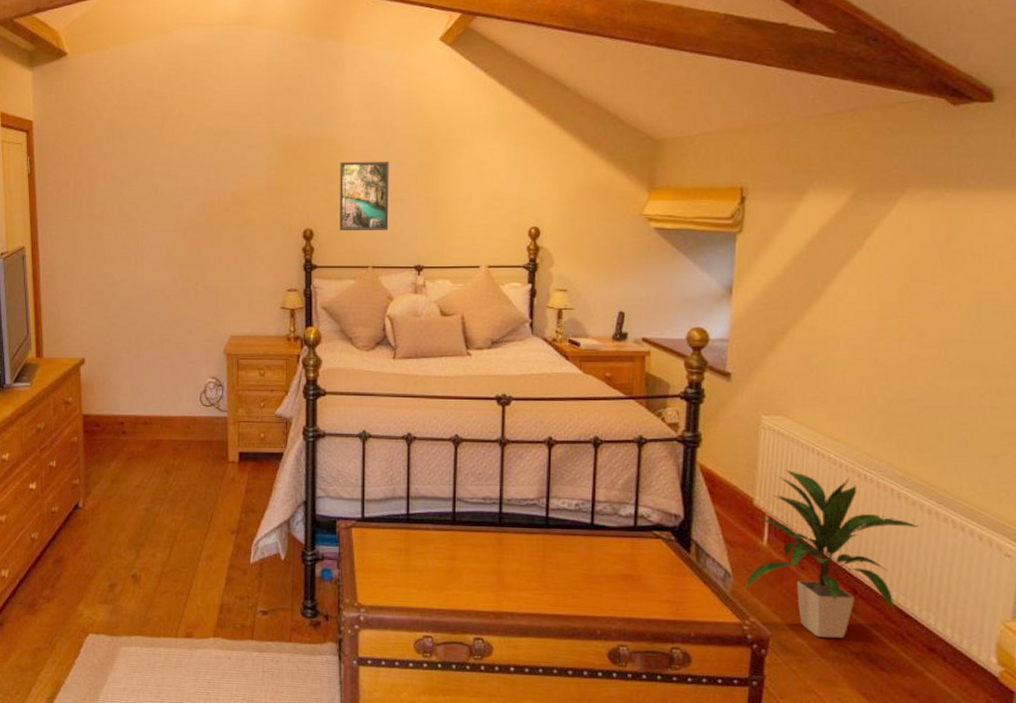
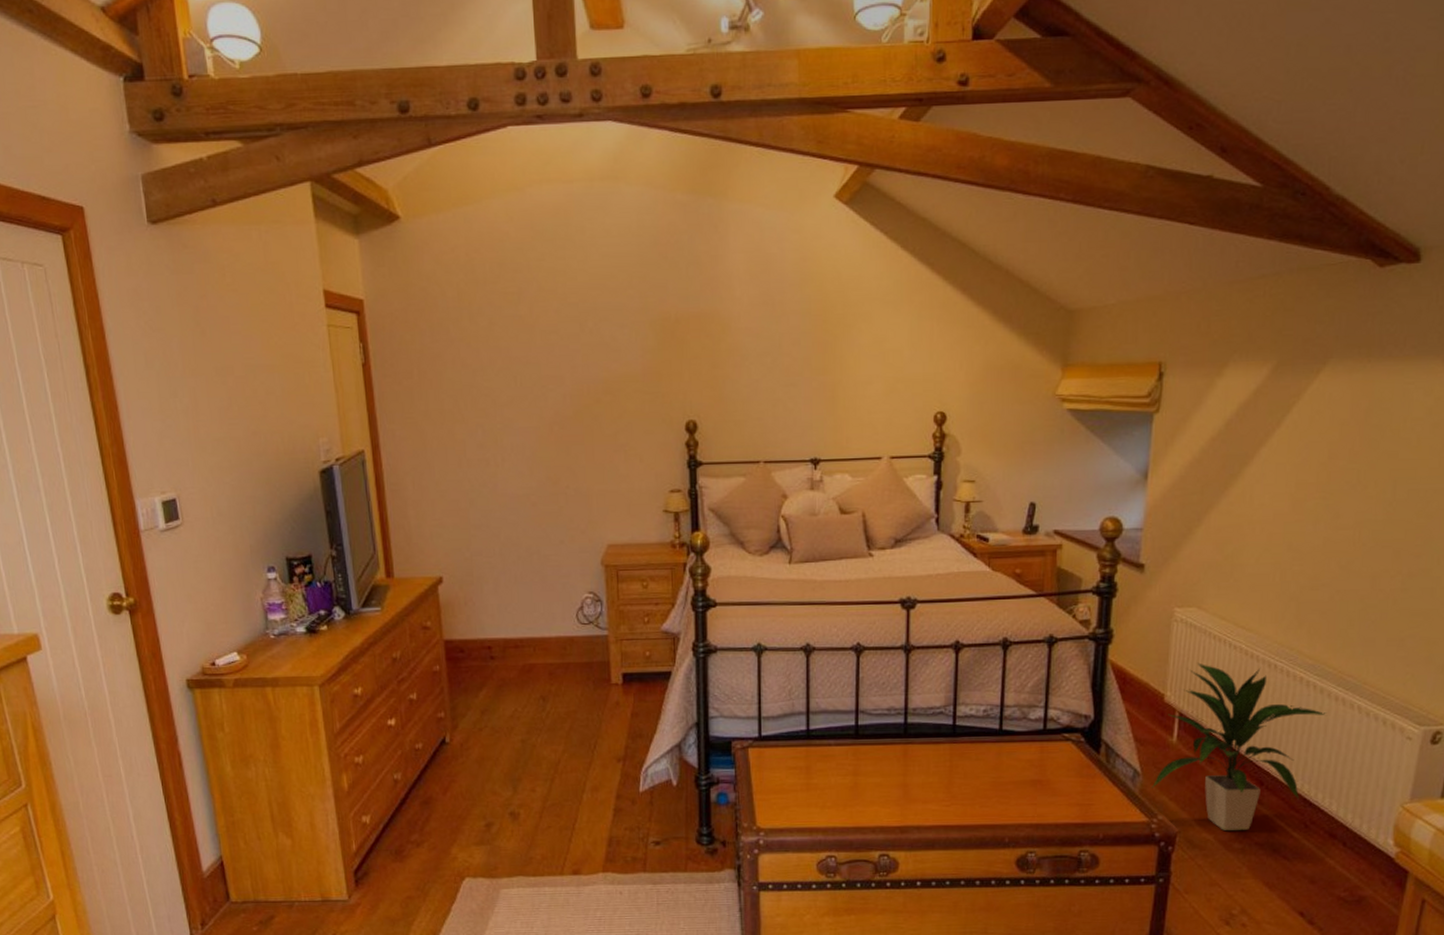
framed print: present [340,162,389,230] -> none [725,341,781,421]

